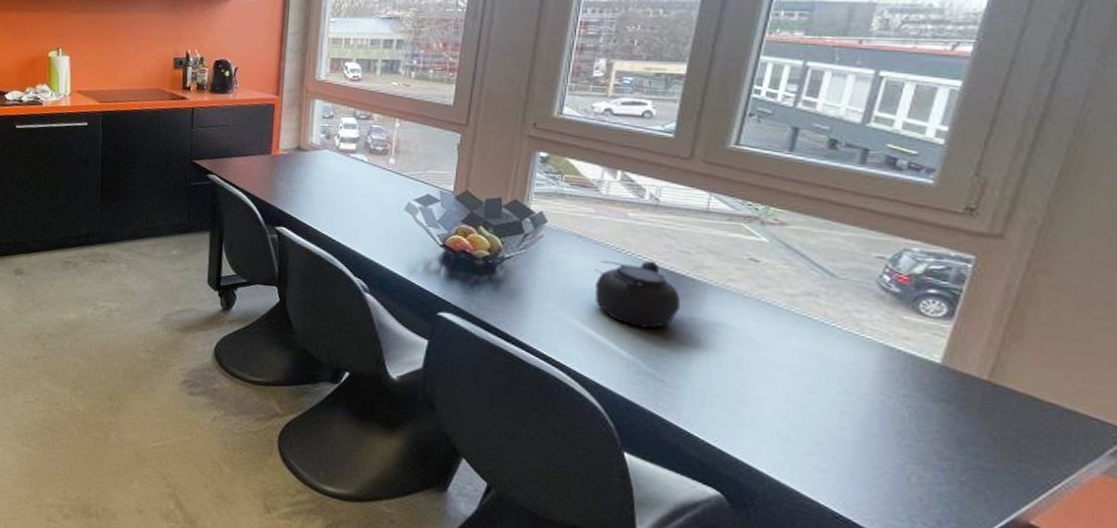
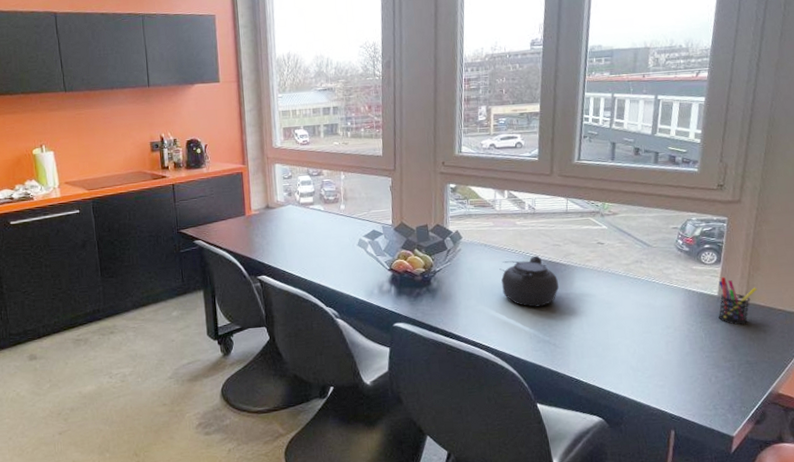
pen holder: none [936,338,1013,414] -> present [718,276,757,325]

